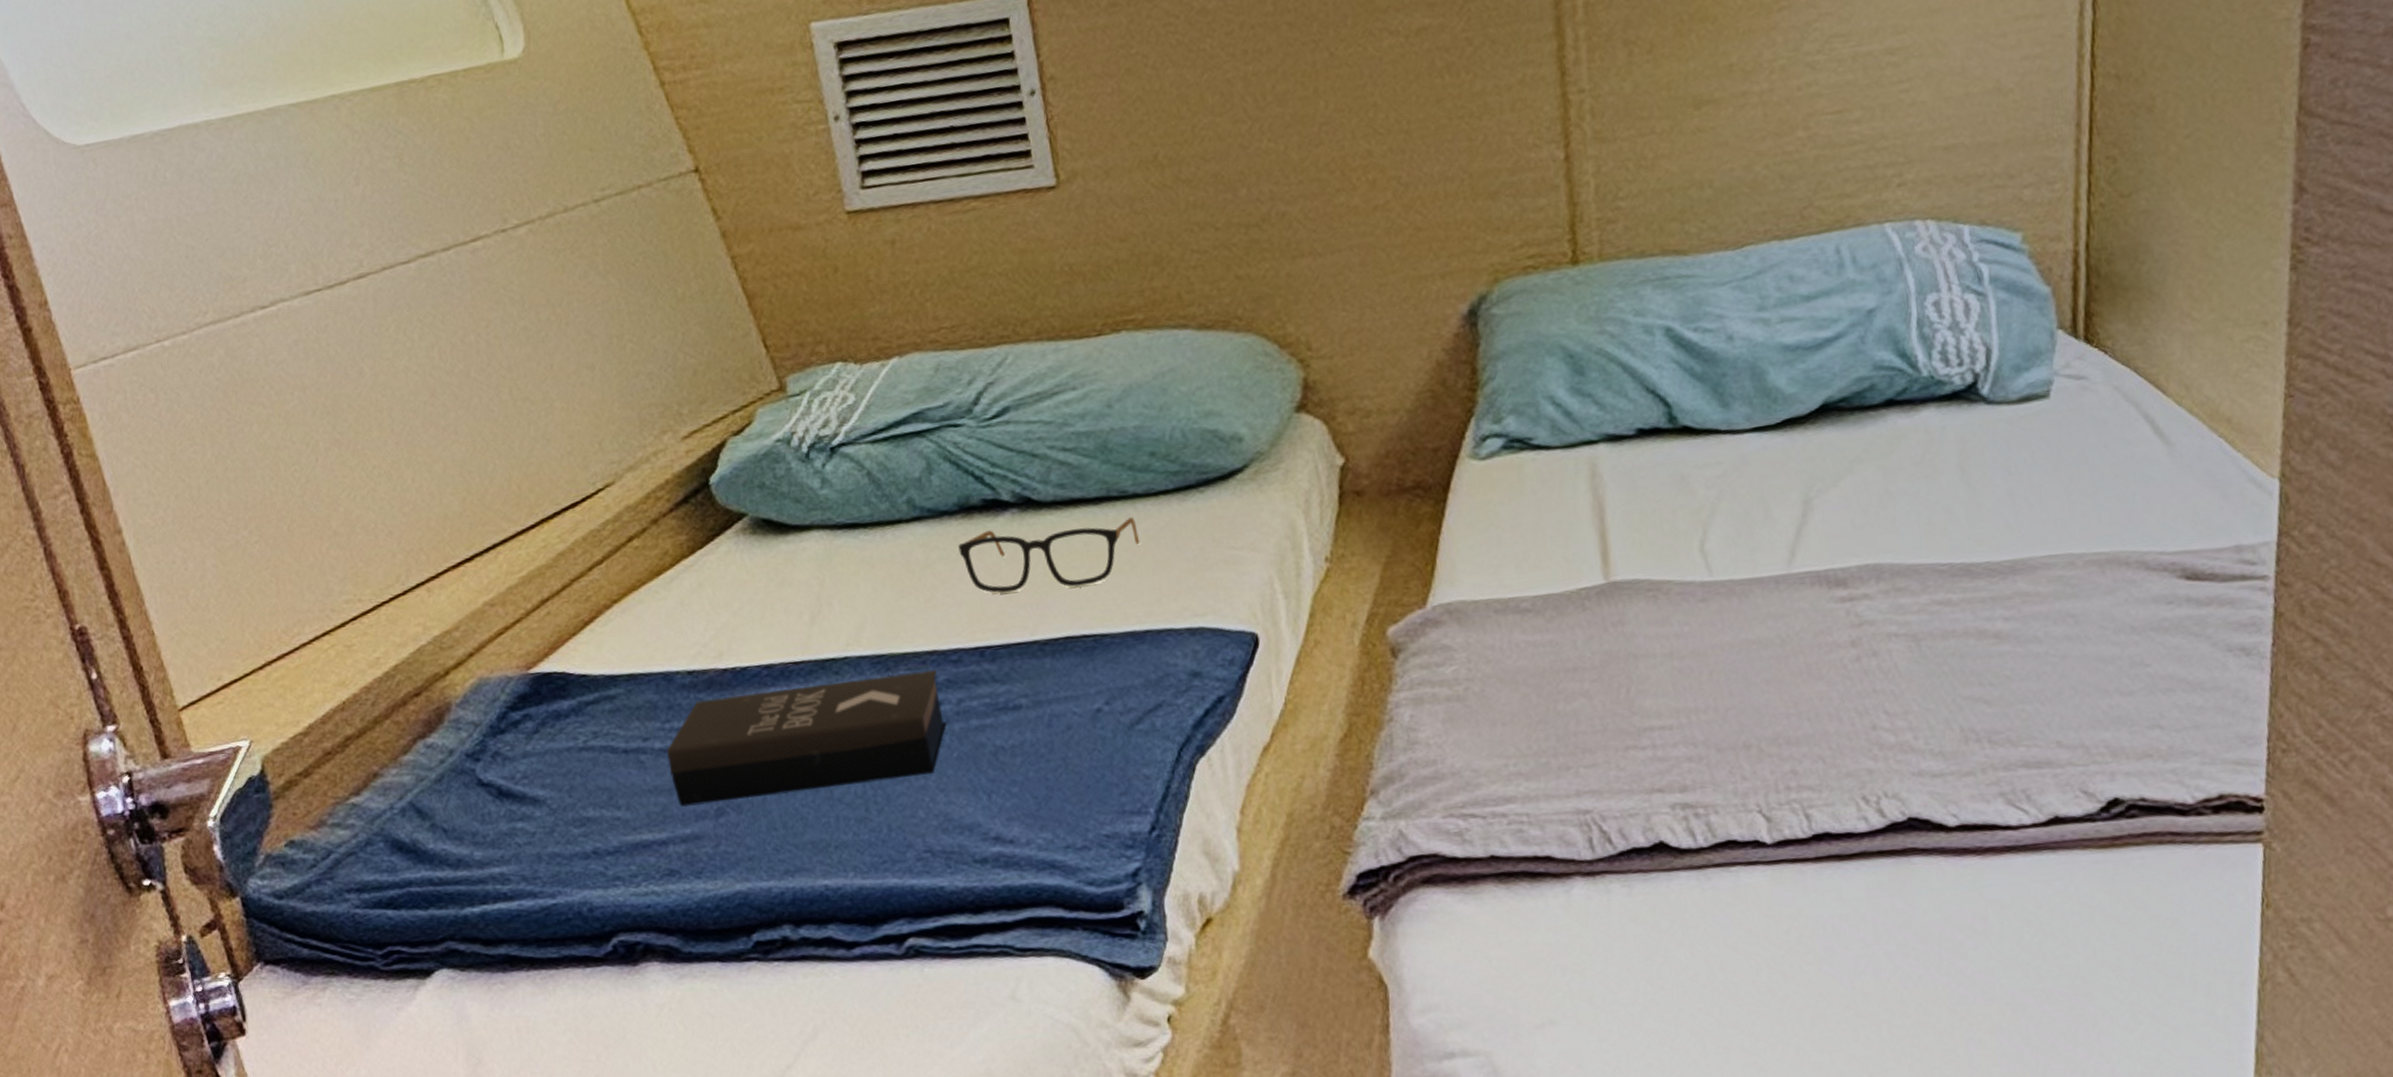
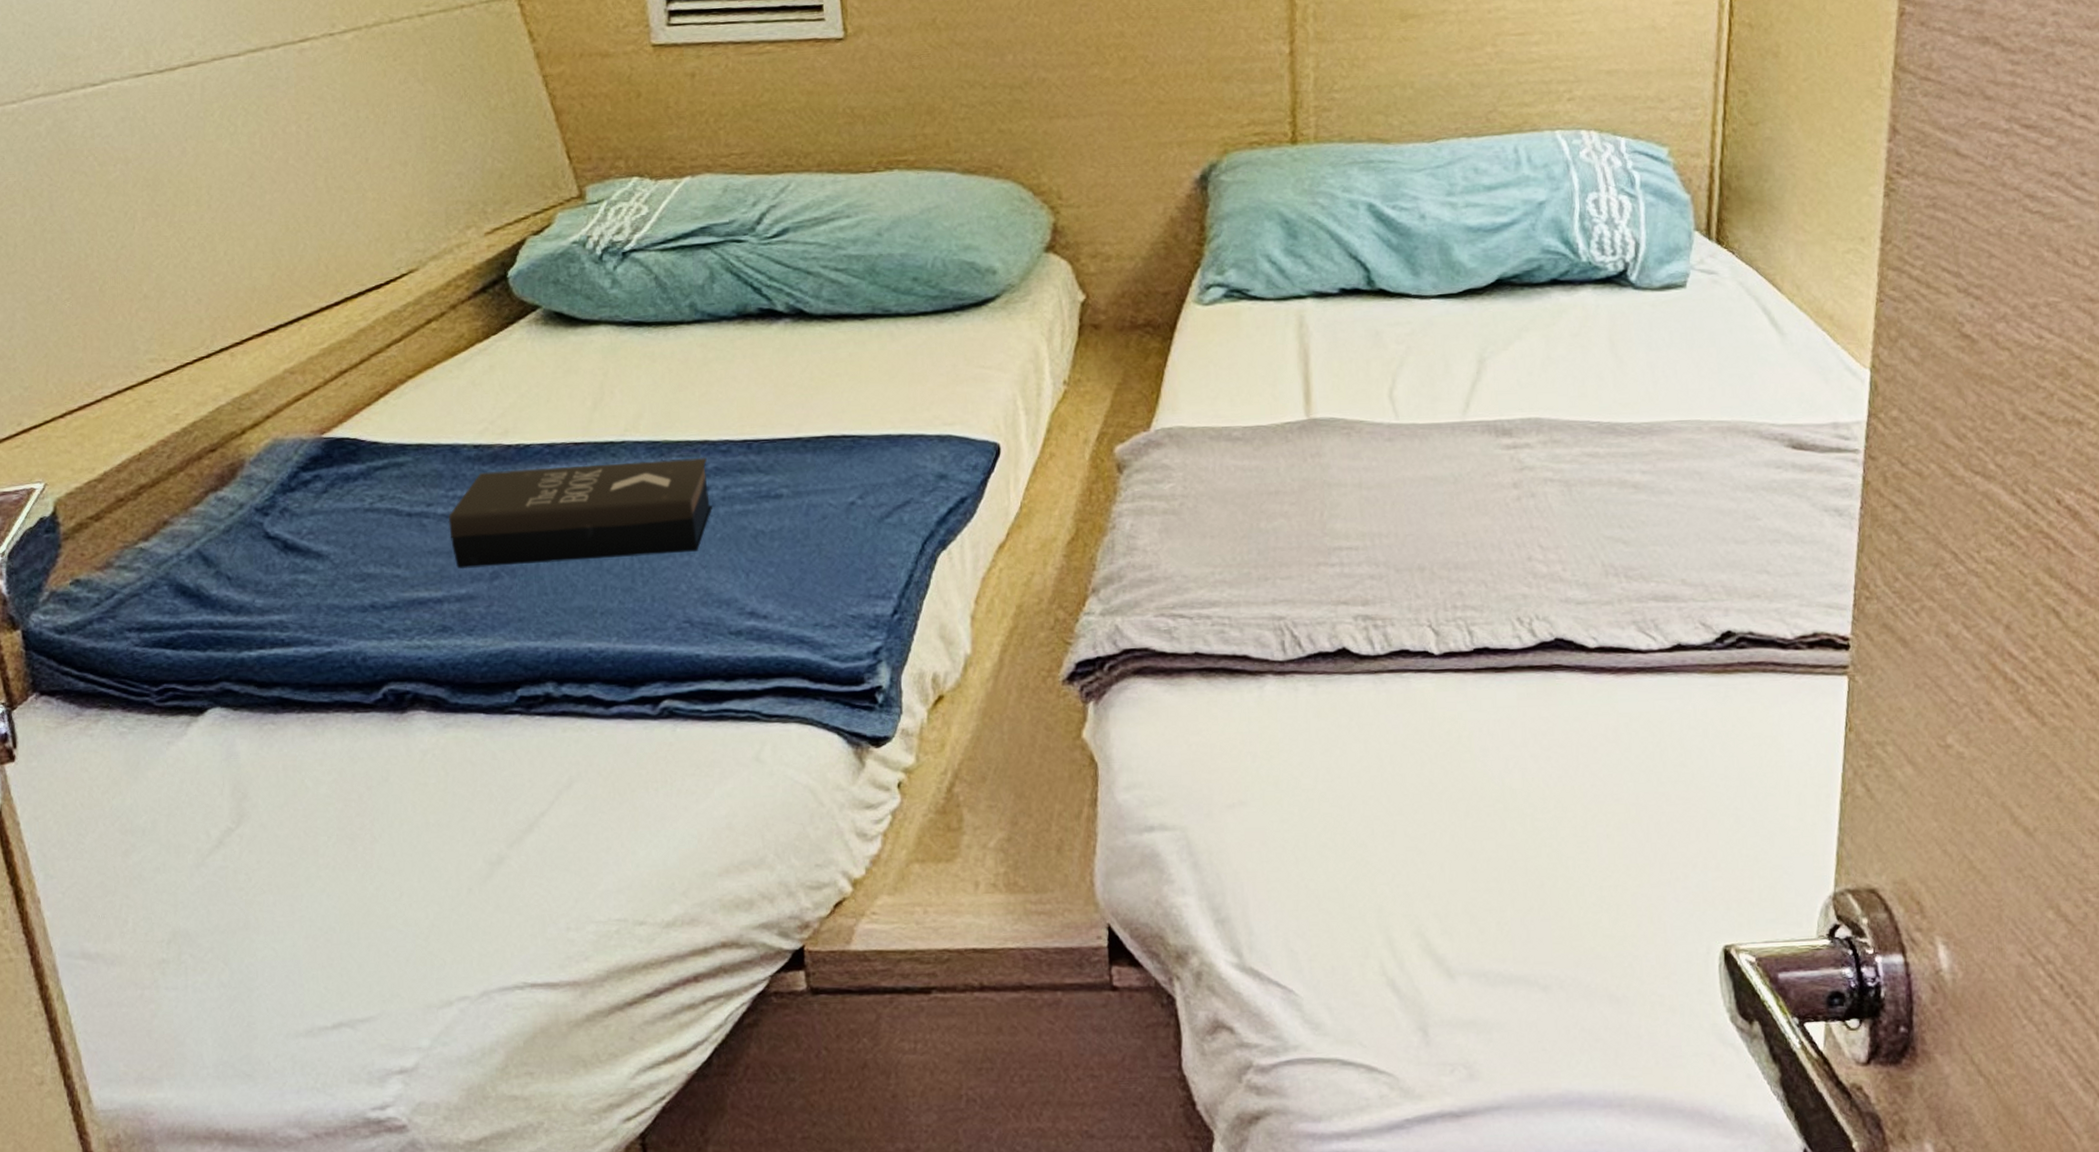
eyeglasses: present [958,517,1140,593] -> none [734,334,900,393]

